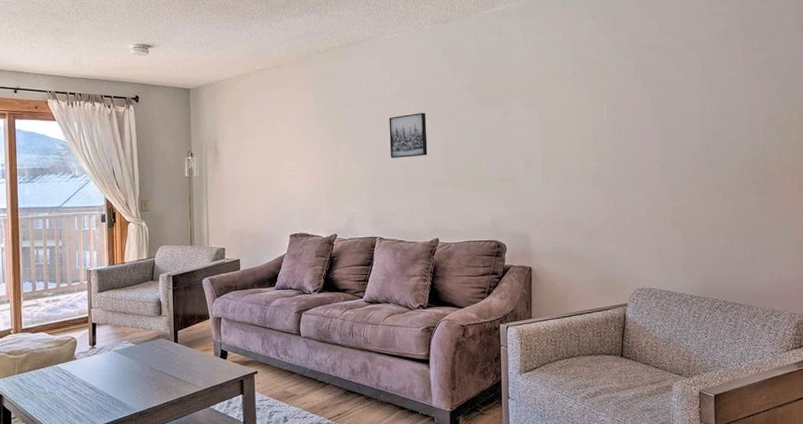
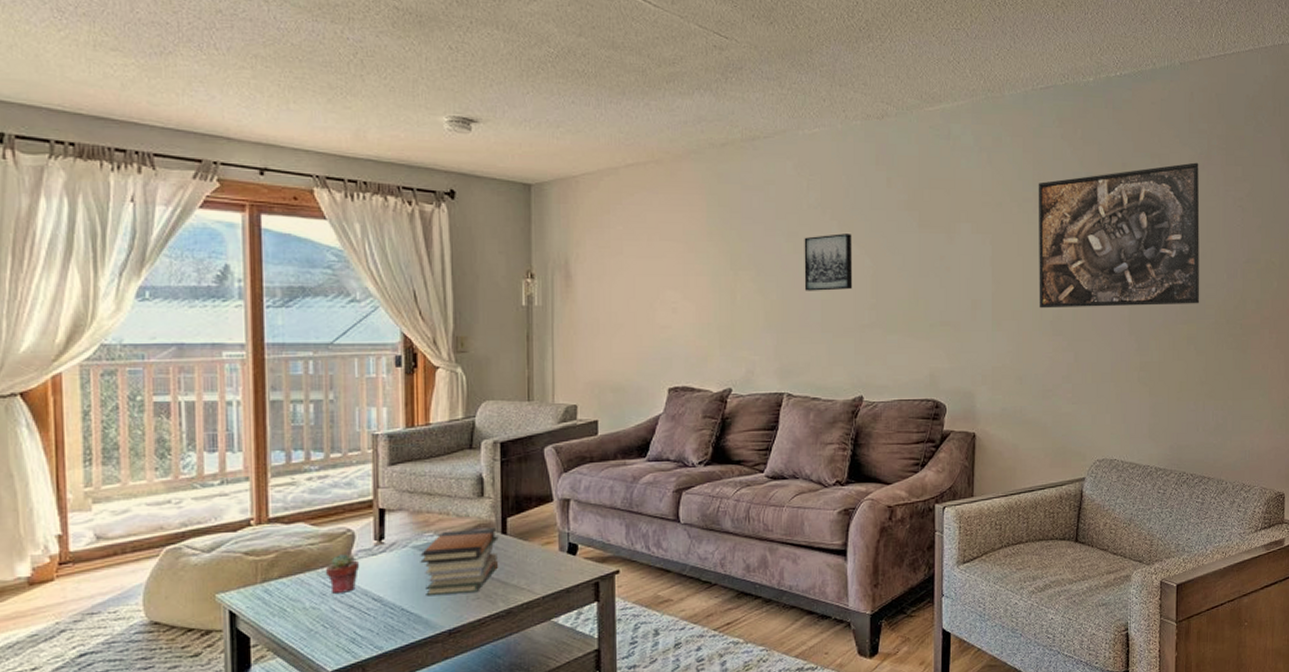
potted succulent: none [58,355,80,383] -> present [325,554,359,594]
book stack: none [119,339,172,387] -> present [420,529,499,597]
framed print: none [577,39,725,165] -> present [1038,162,1200,309]

